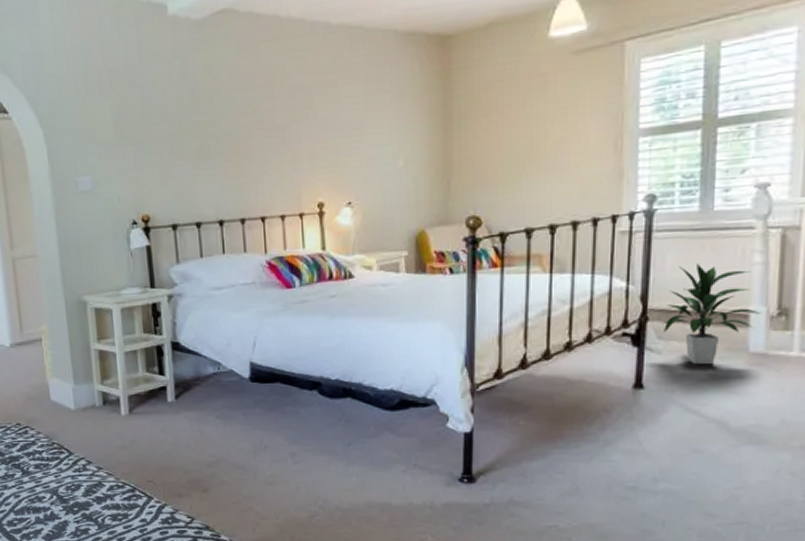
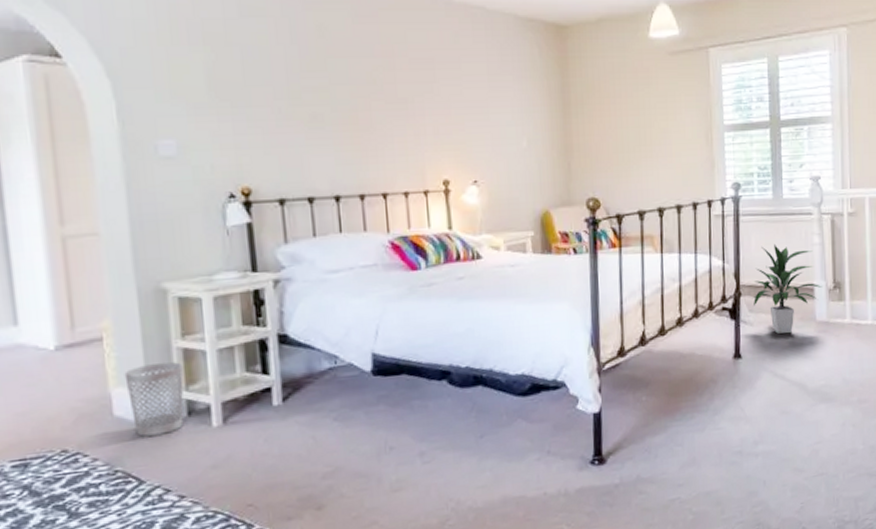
wastebasket: none [57,361,100,418] -> present [124,362,184,437]

